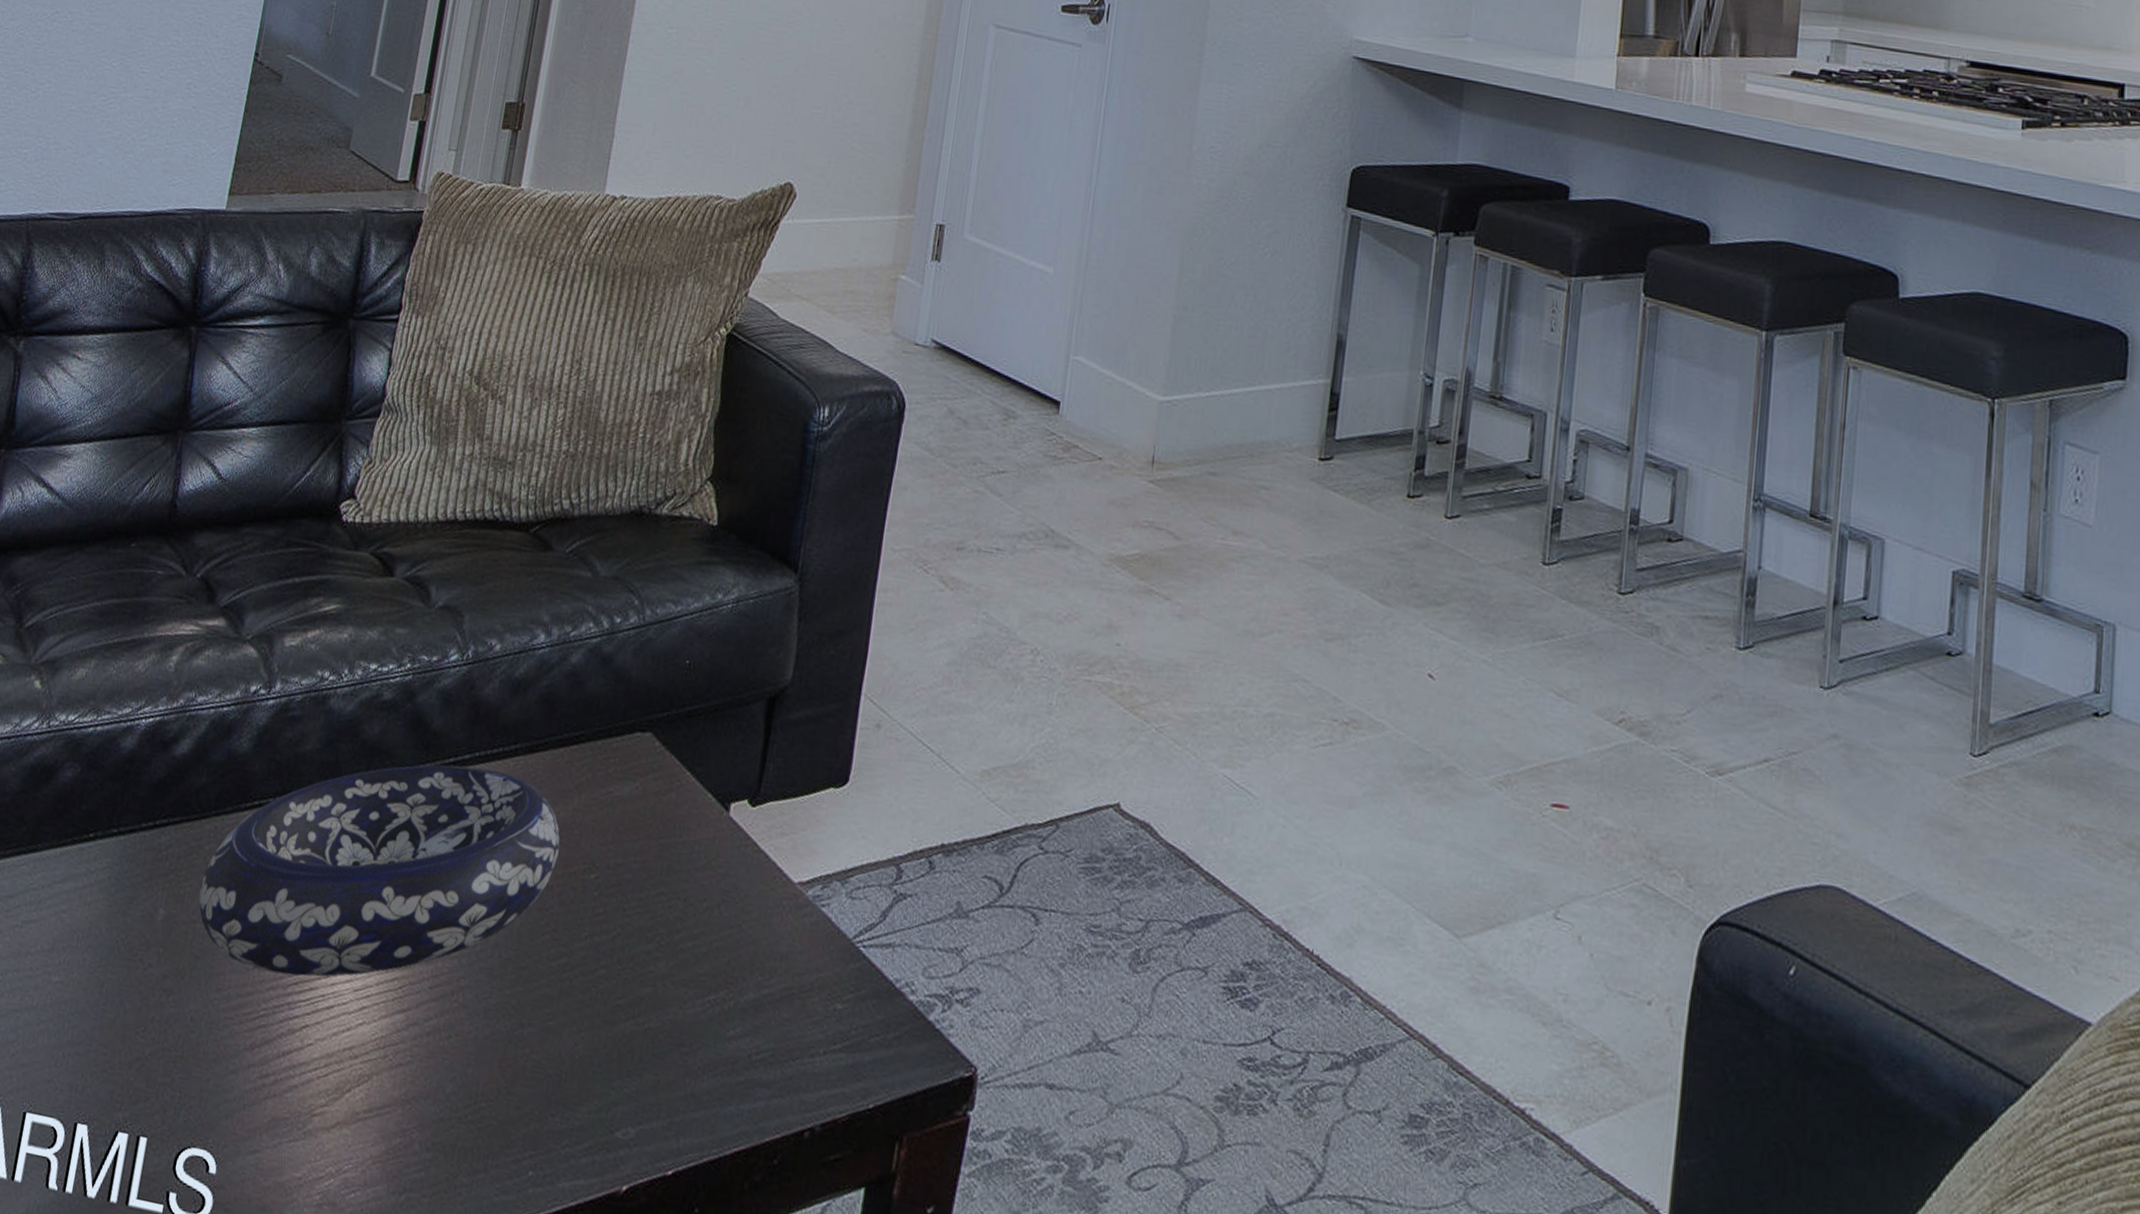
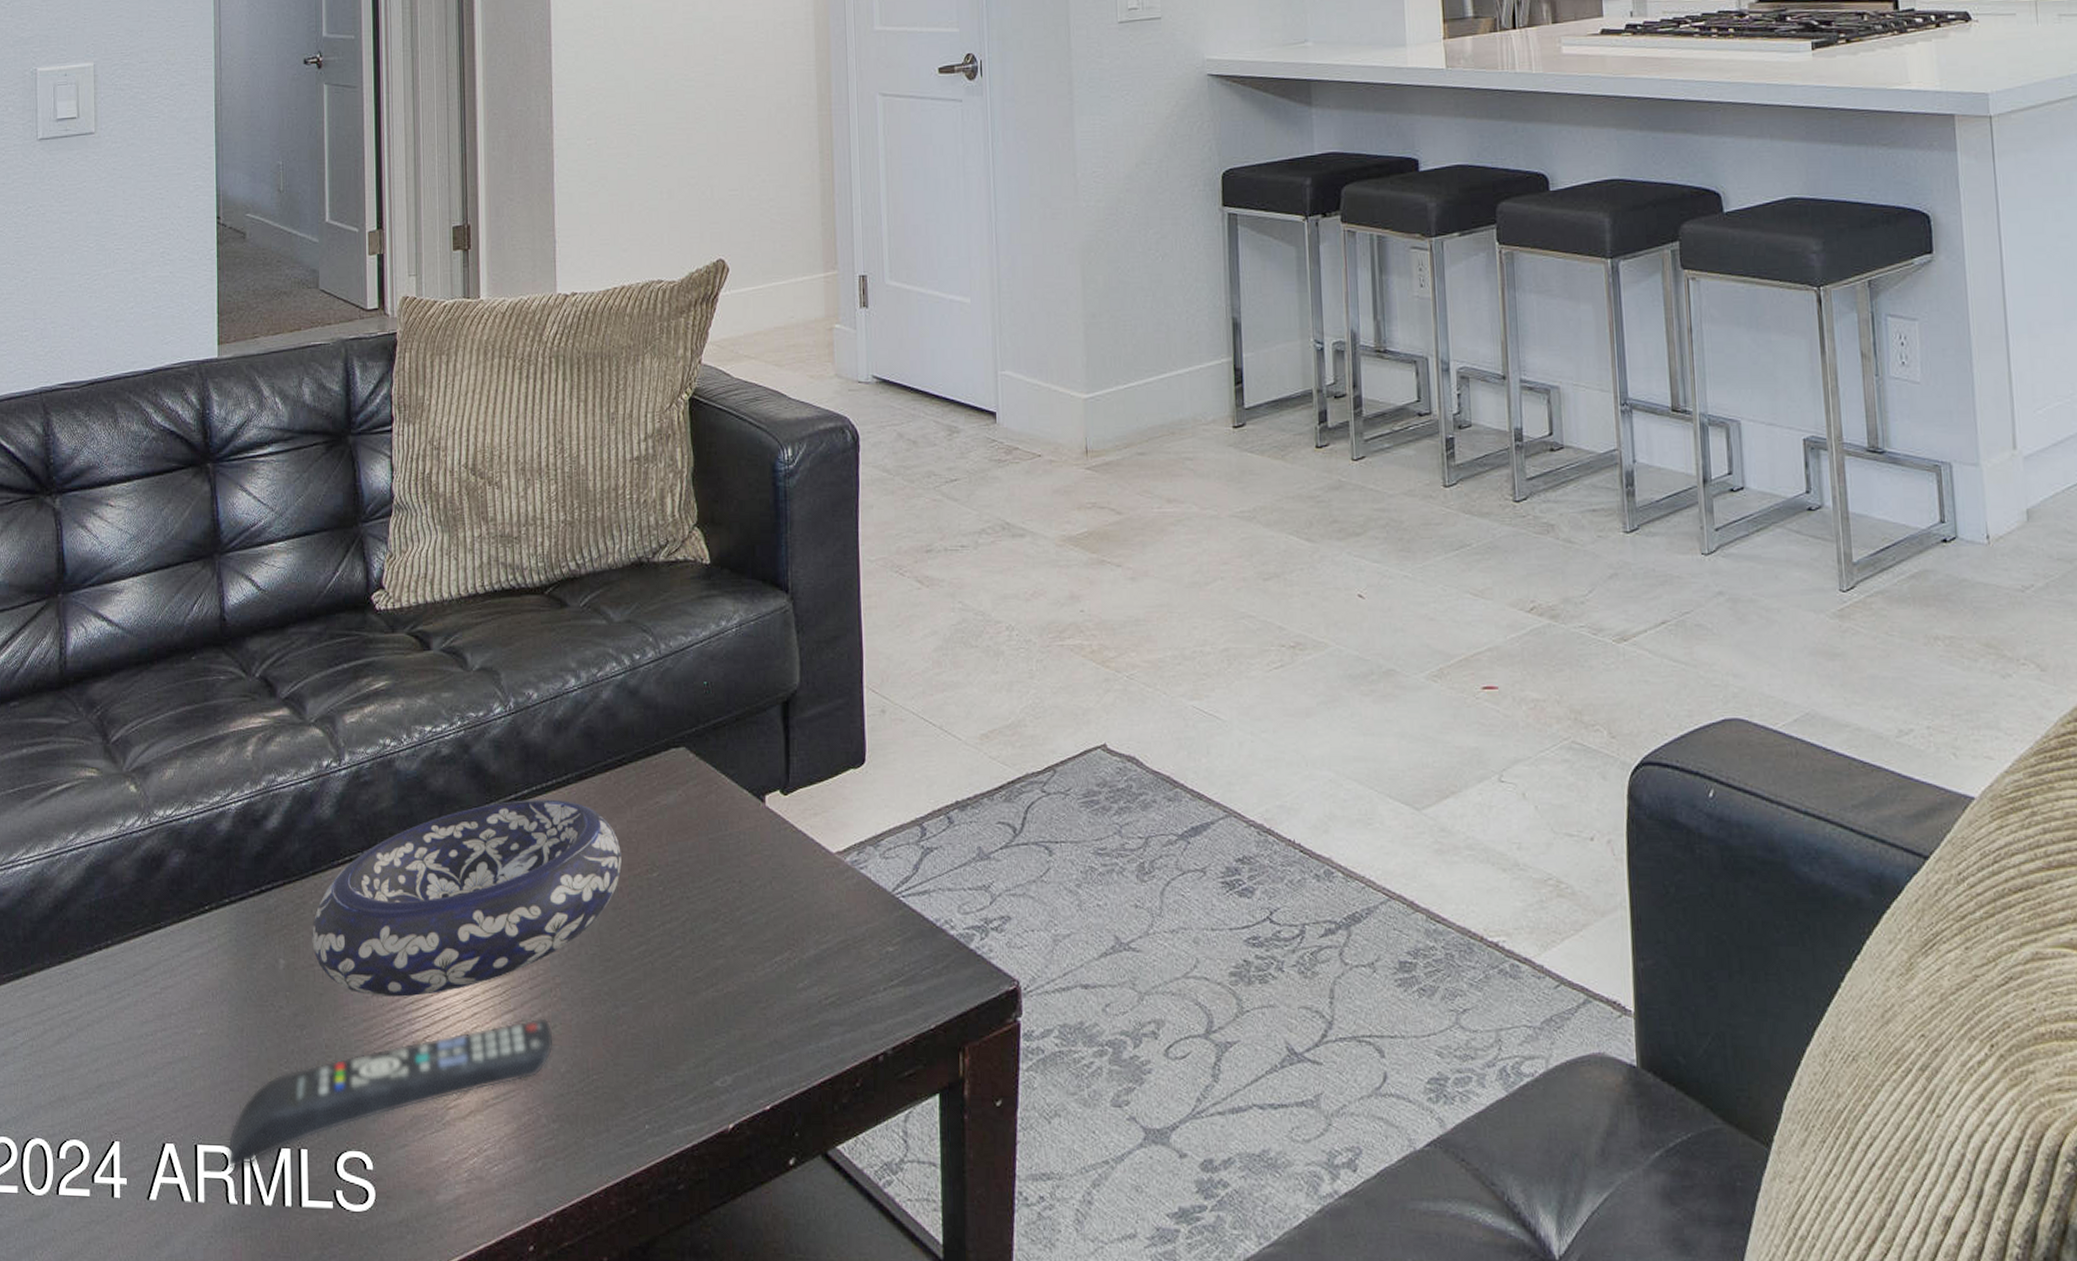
remote control: none [54,1024,447,1148] -> present [226,1018,555,1169]

